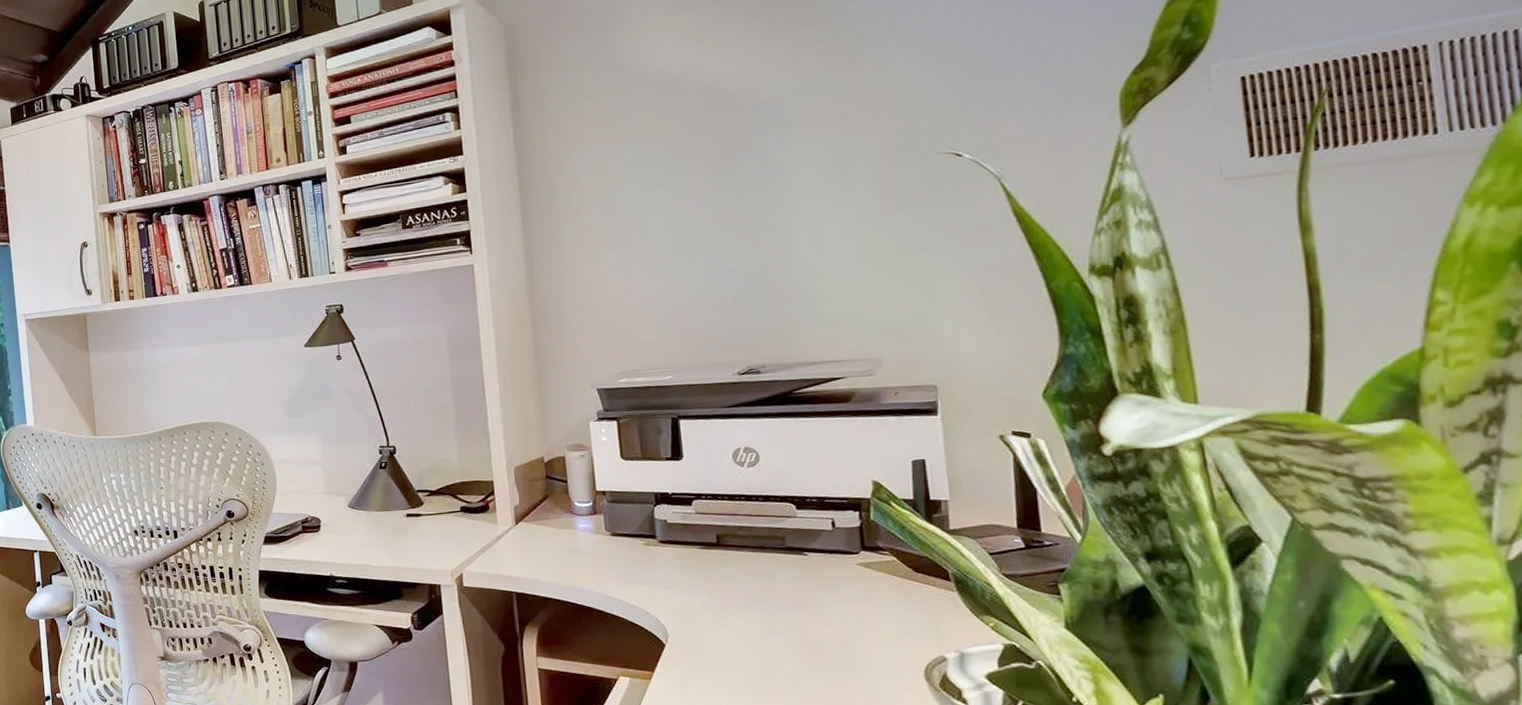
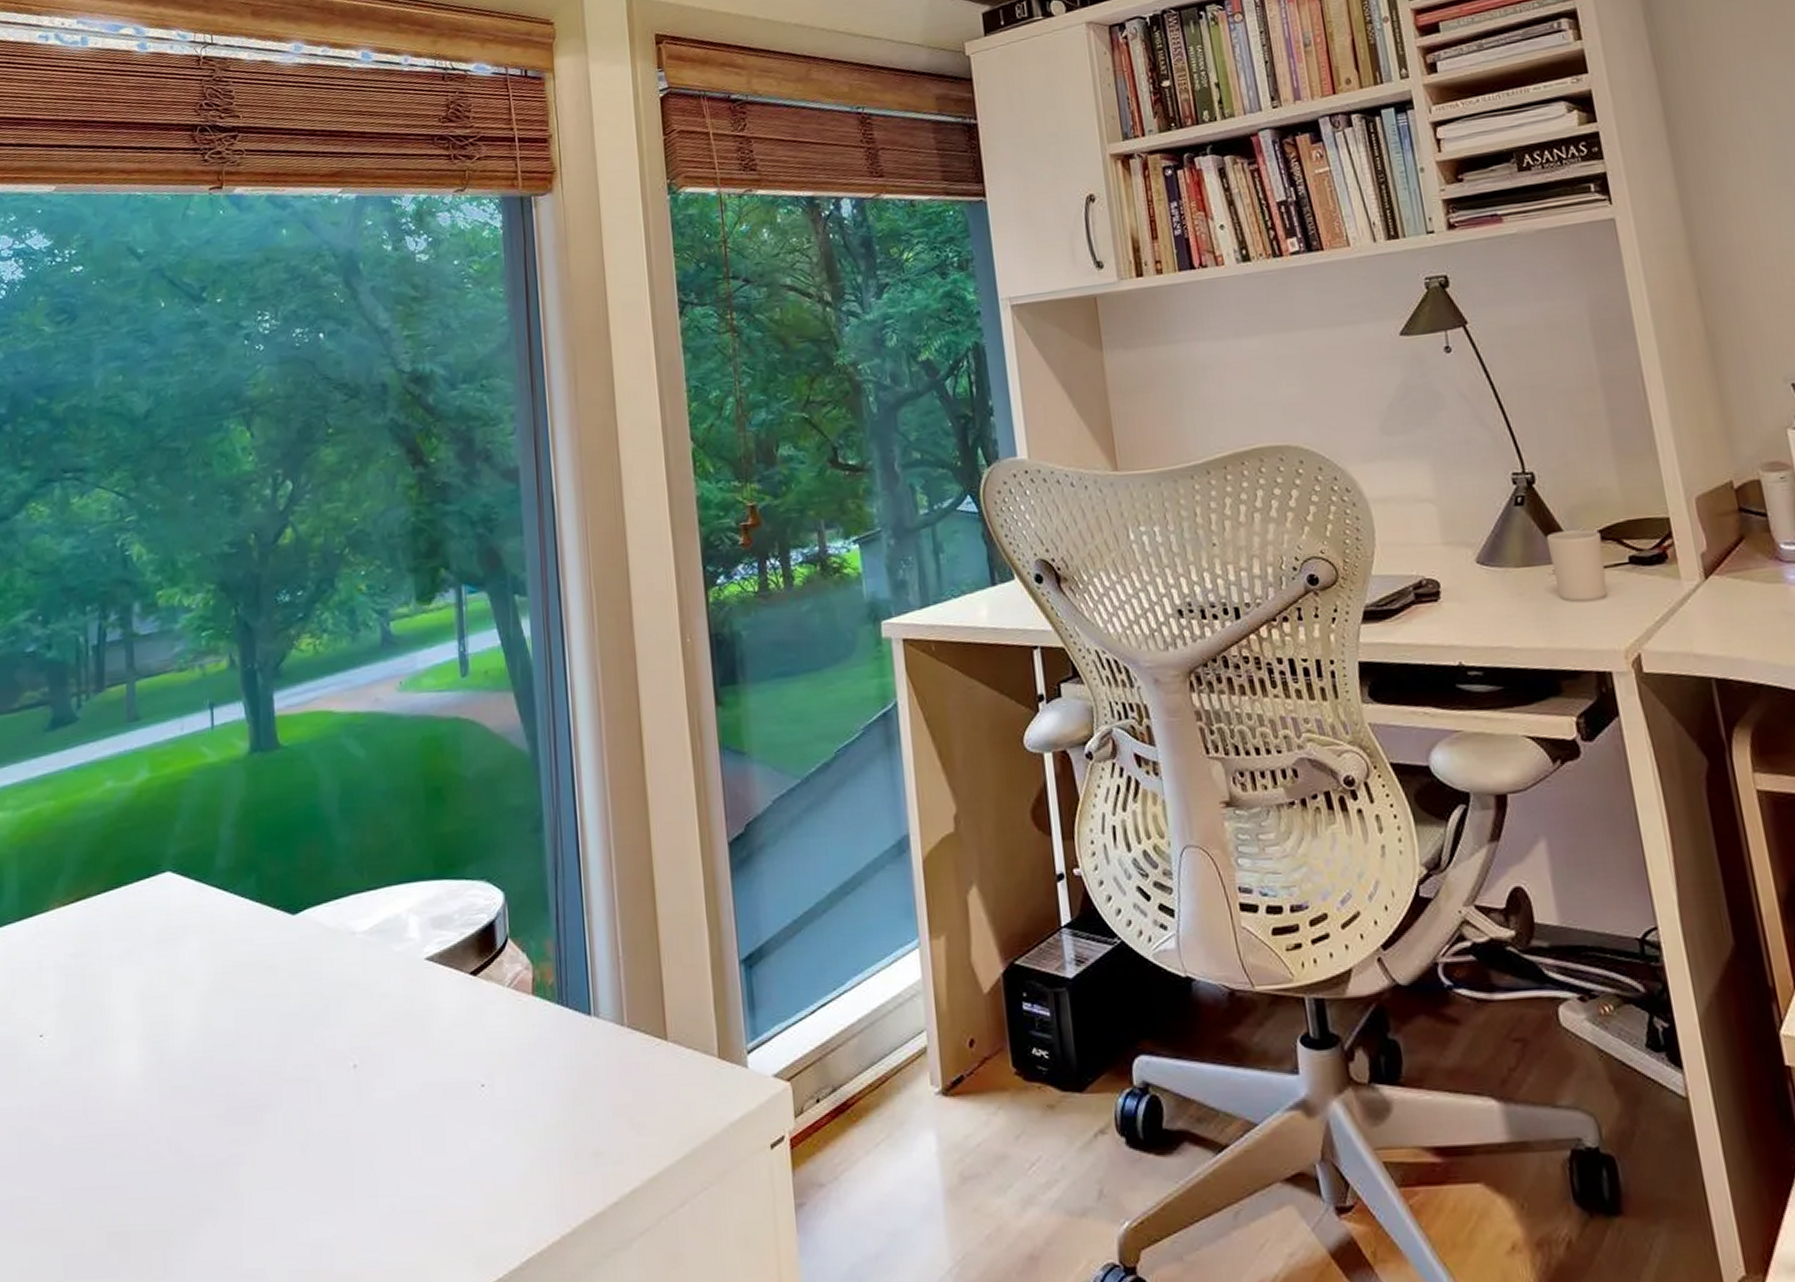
mug: none [400,487,443,536] -> present [1546,529,1607,601]

